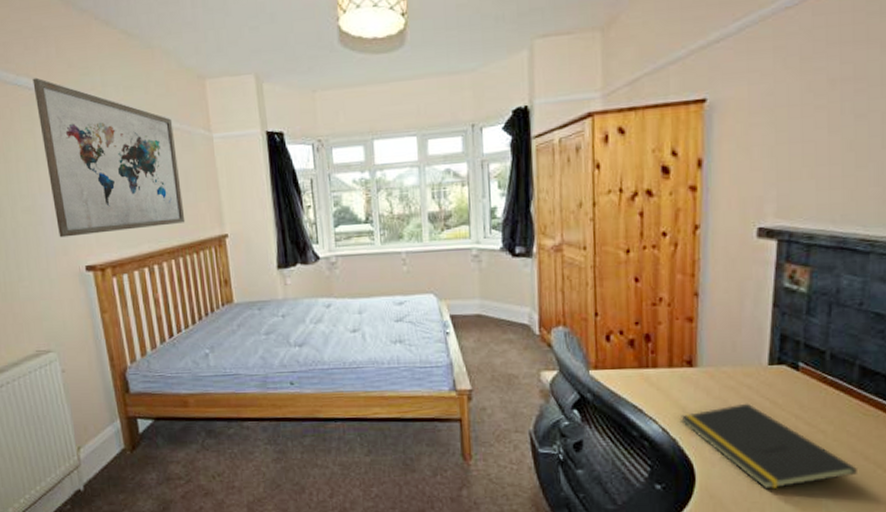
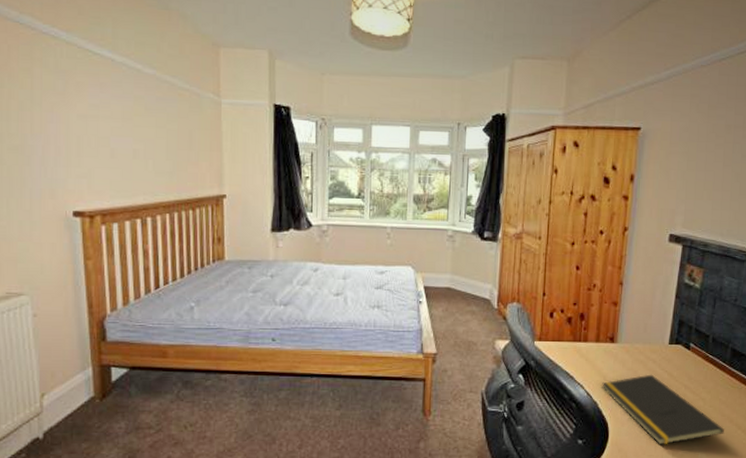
wall art: present [32,77,186,238] -> none [37,18,185,181]

